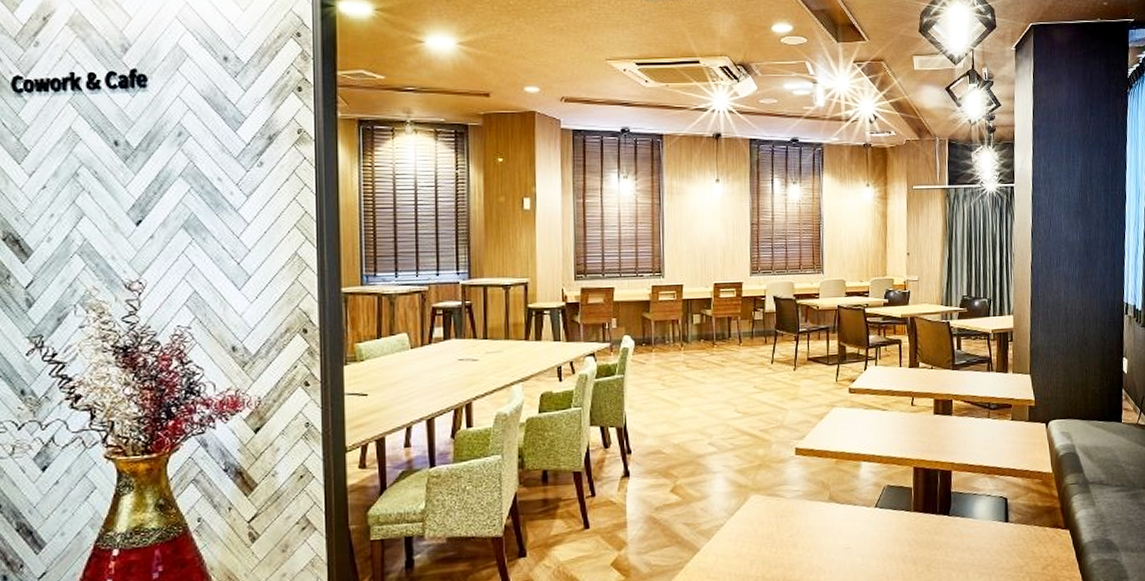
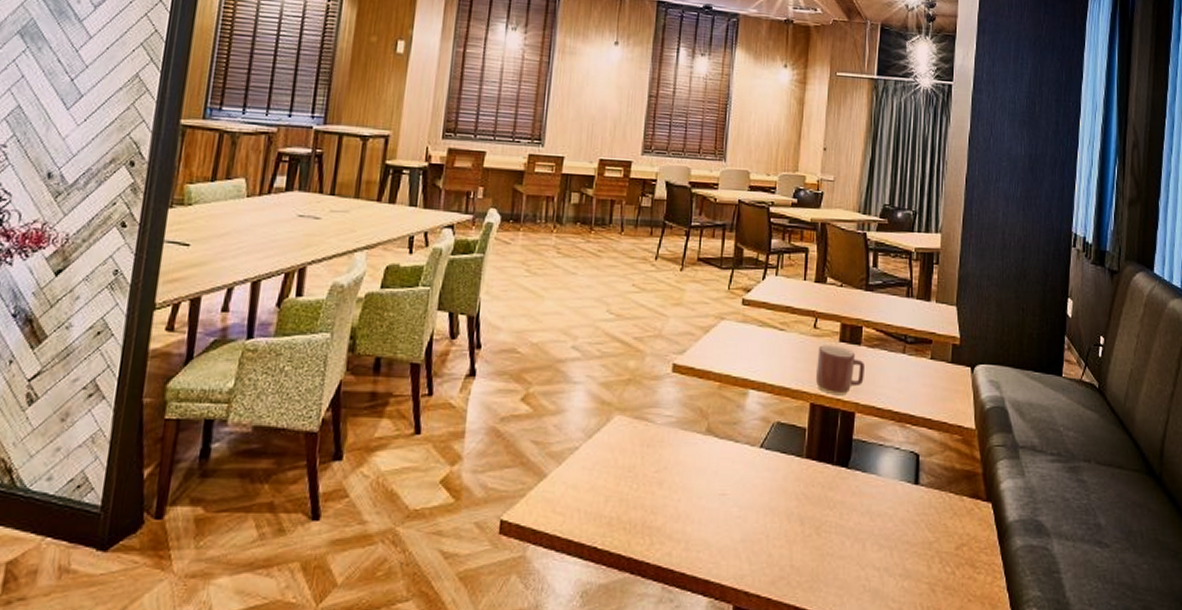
mug: none [916,418,957,459] -> present [815,345,865,396]

